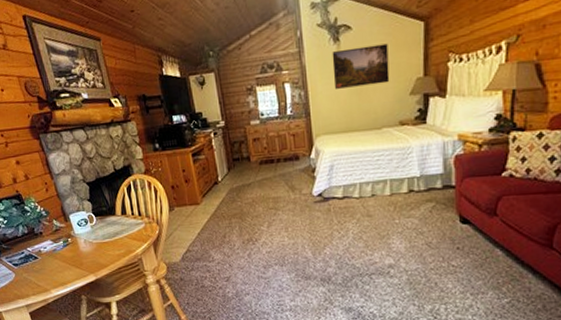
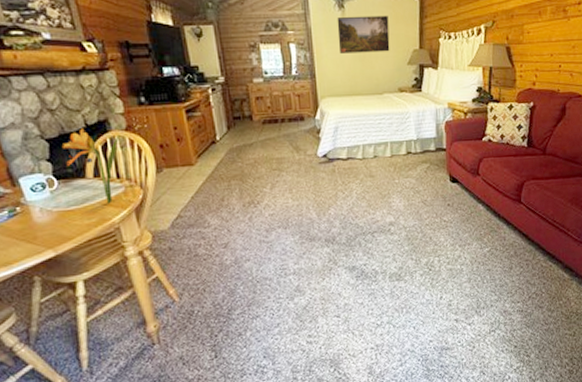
flower: none [98,173,140,238] -> present [61,128,120,204]

